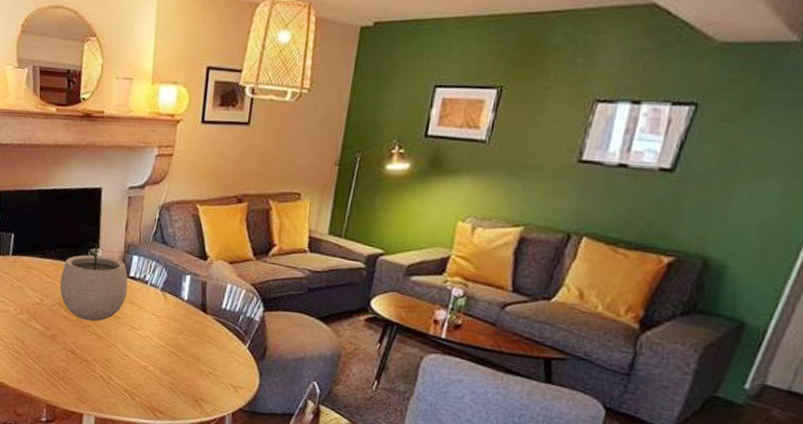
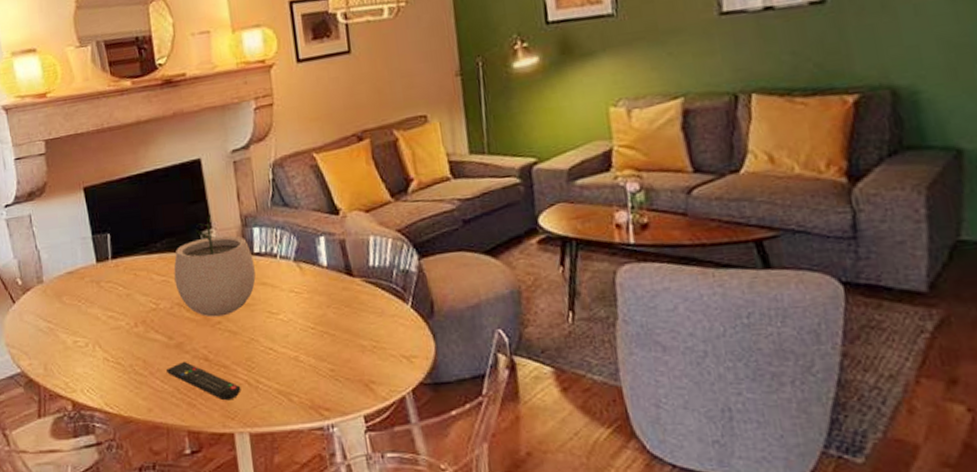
remote control: none [39,349,96,388] -> present [167,361,241,401]

